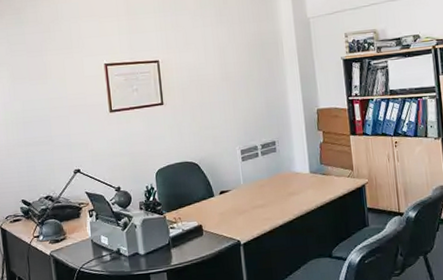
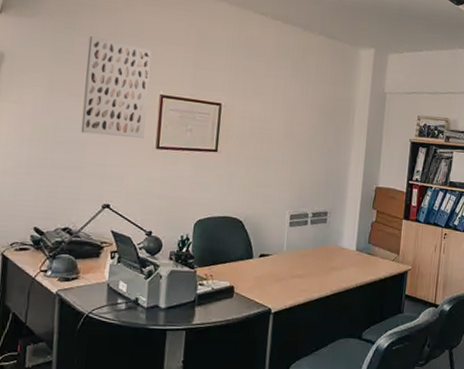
wall art: none [36,25,98,111] -> present [80,36,152,138]

